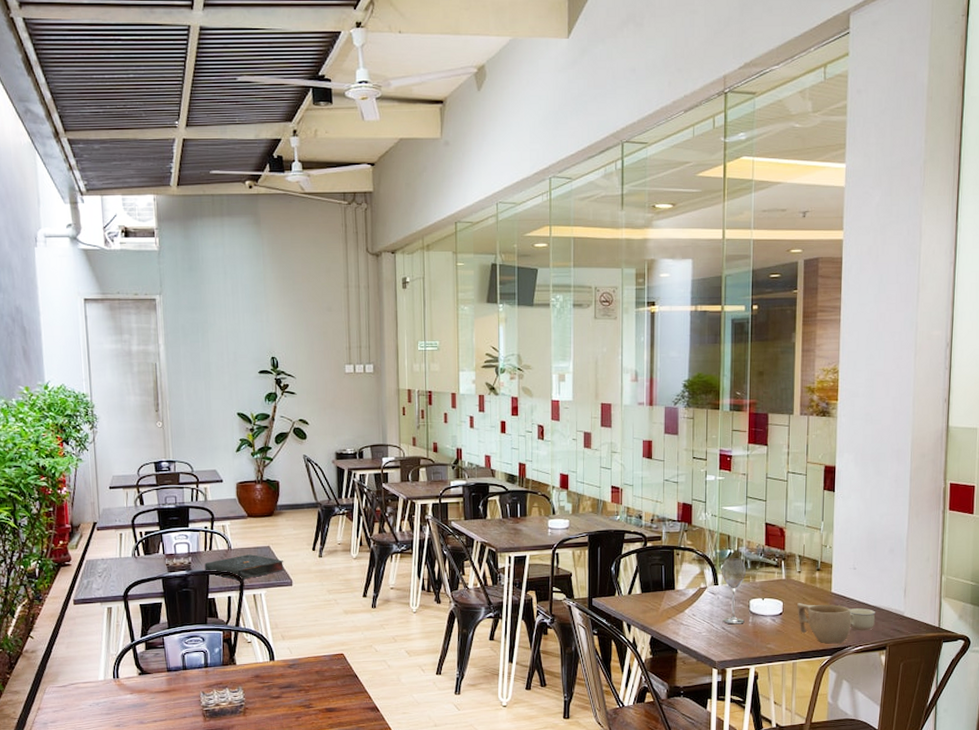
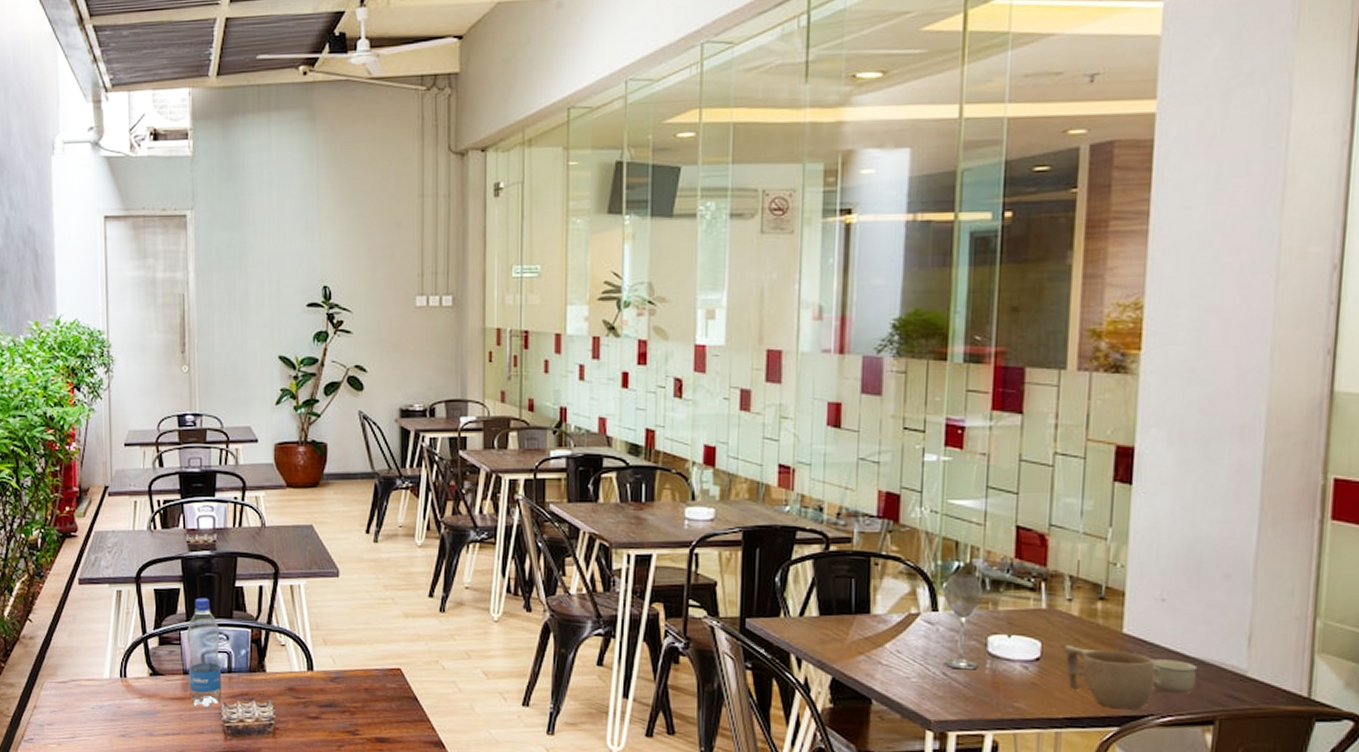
bottle: none [169,609,201,697] -> present [187,598,222,708]
book: present [204,554,285,581] -> none [232,534,330,567]

